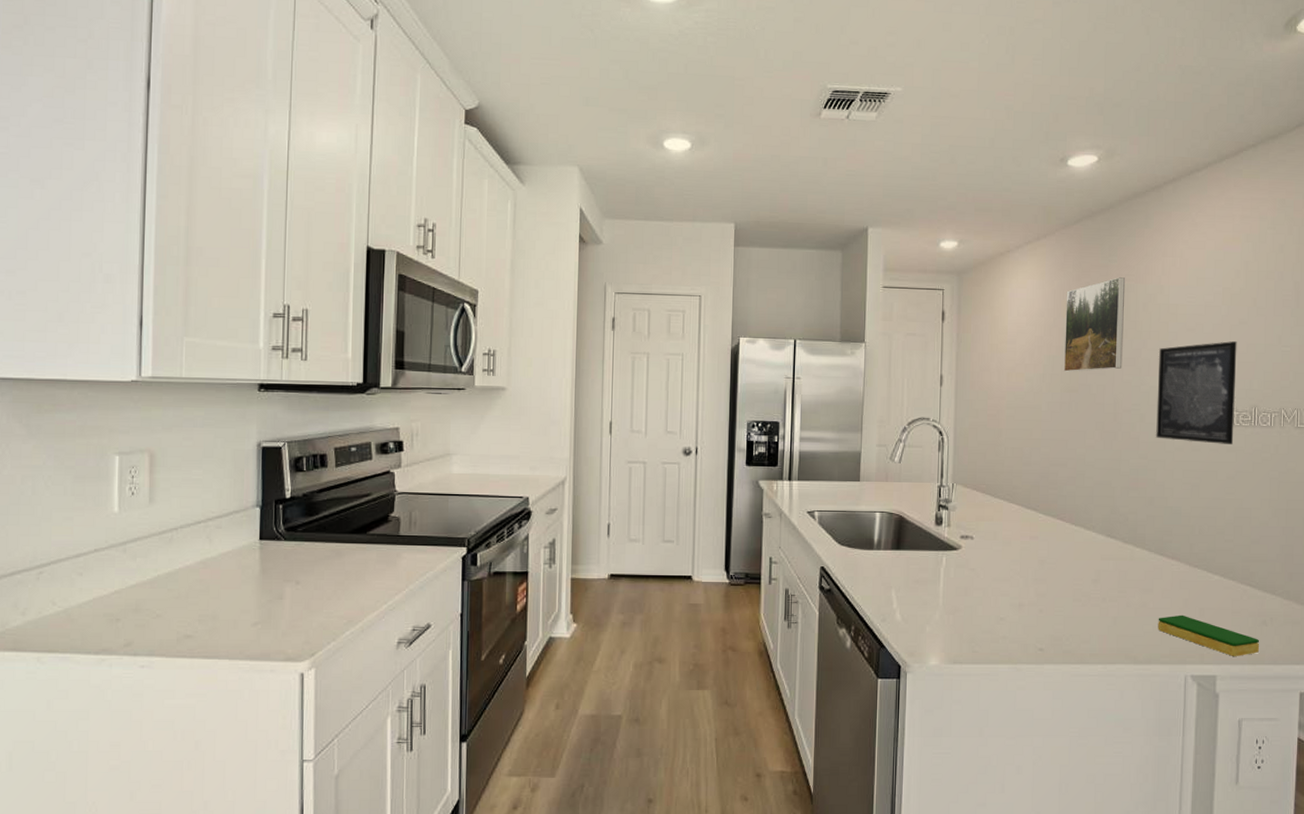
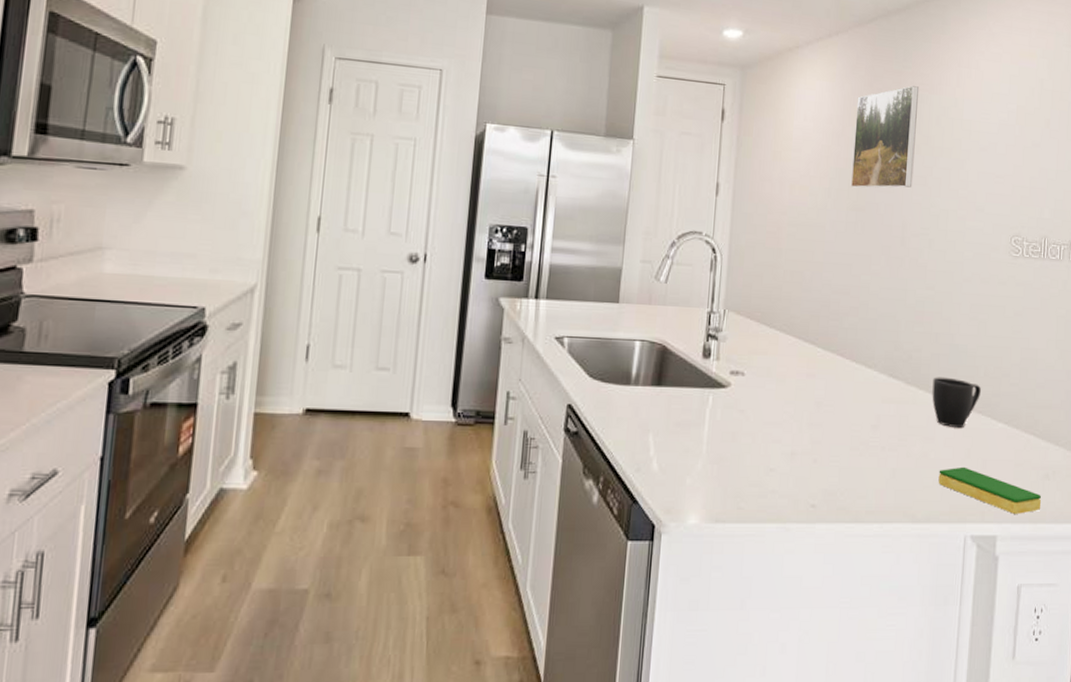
mug: none [1149,536,1196,581] -> present [932,377,981,429]
wall art: present [1156,341,1237,444] -> none [944,164,1030,278]

